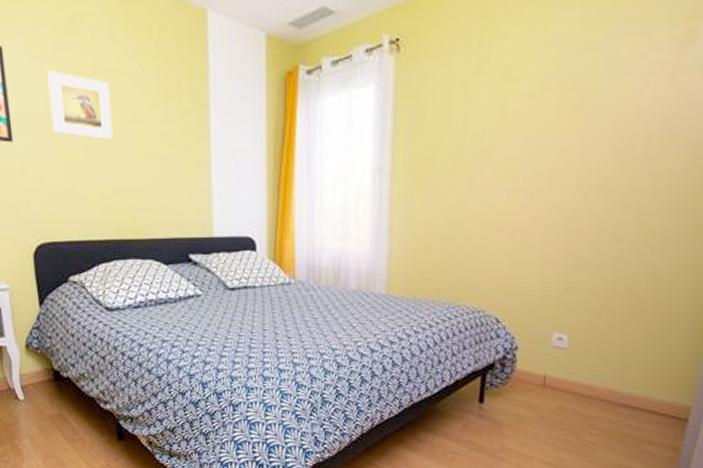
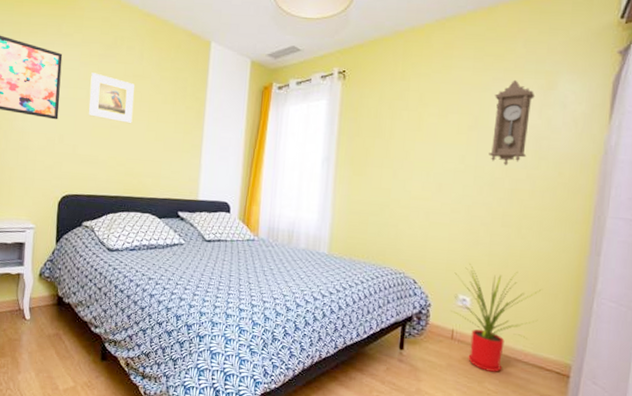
house plant: none [543,293,660,421] -> present [451,264,542,372]
pendulum clock: none [598,32,667,159] -> present [489,79,535,165]

